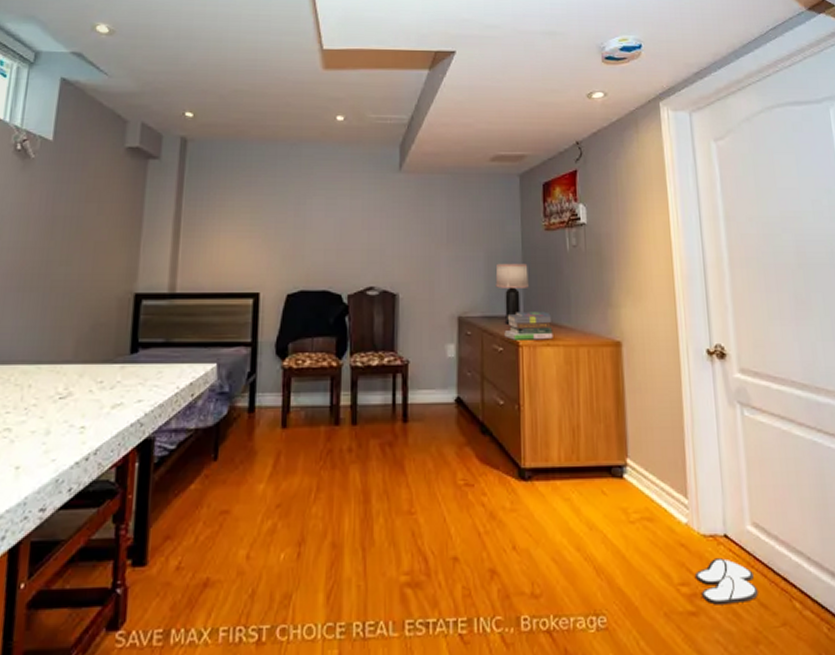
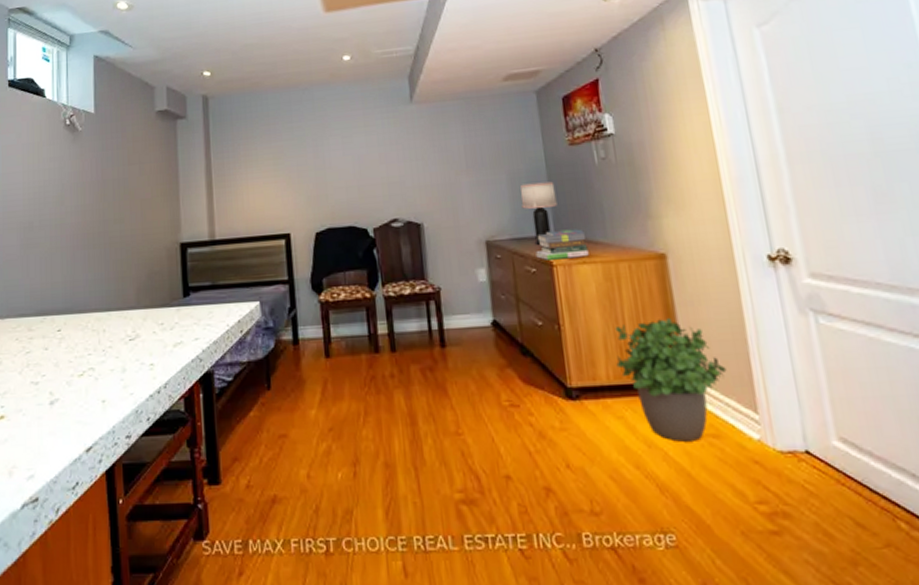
potted plant: none [568,404,664,524] -> present [614,318,727,442]
slippers: present [696,558,758,605] -> none [774,476,853,524]

